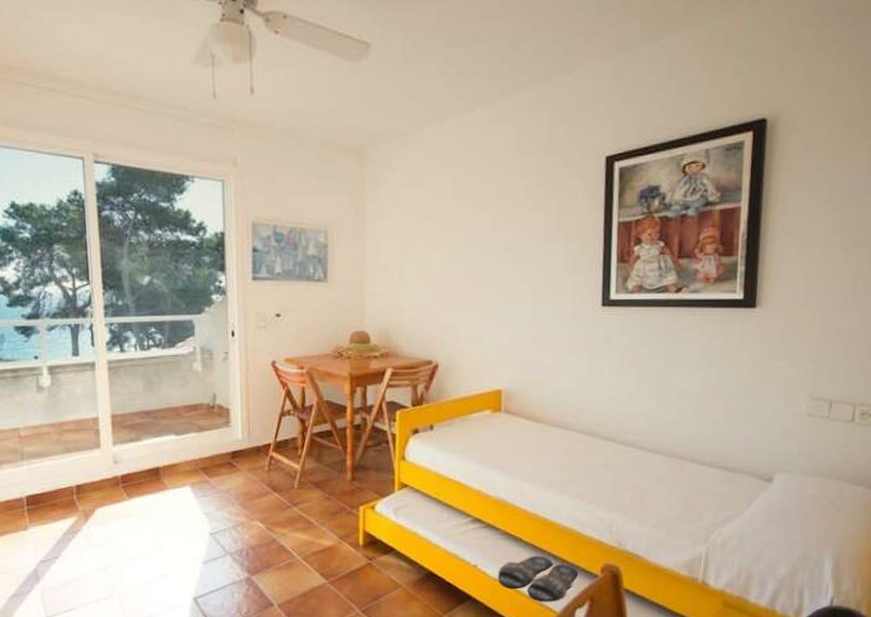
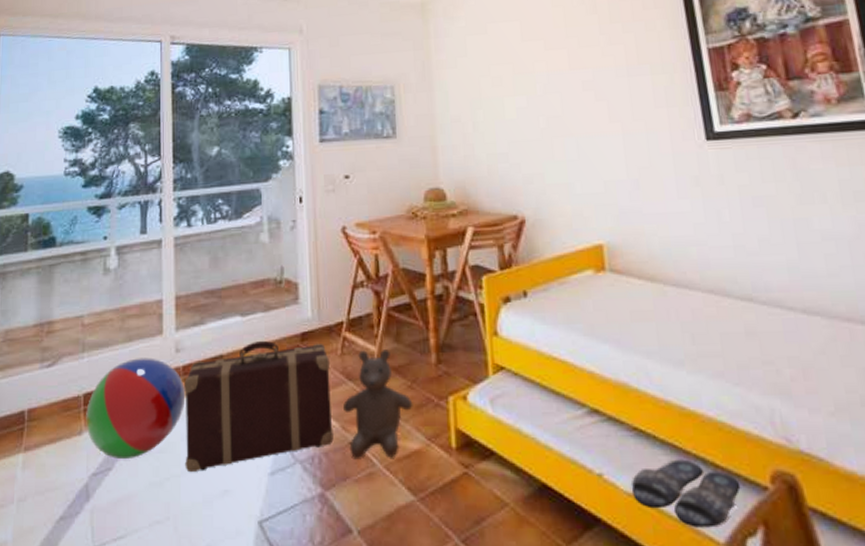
beach ball: none [30,467,125,549] -> present [86,357,186,459]
suitcase: none [122,456,260,561] -> present [183,340,334,473]
teddy bear: none [268,468,329,551] -> present [342,349,413,457]

